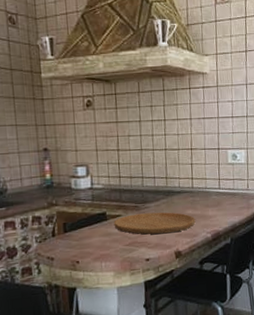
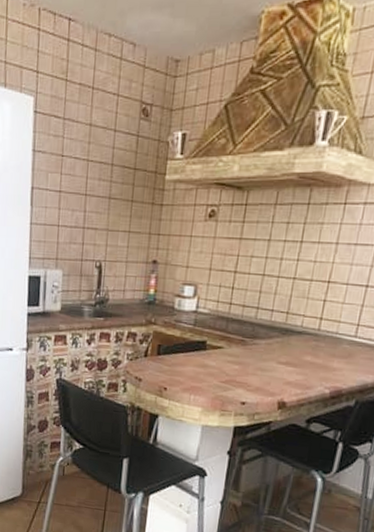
cutting board: present [113,212,196,235] -> none [212,348,314,379]

